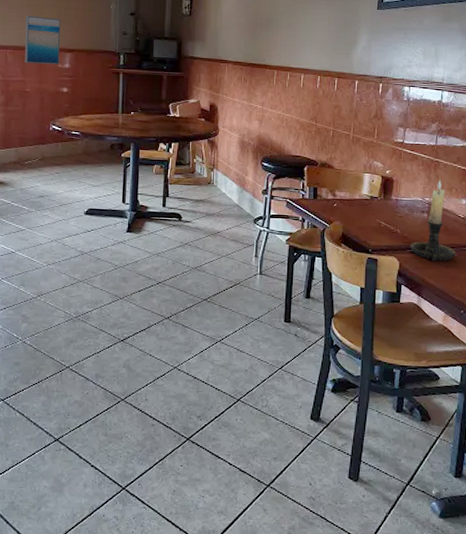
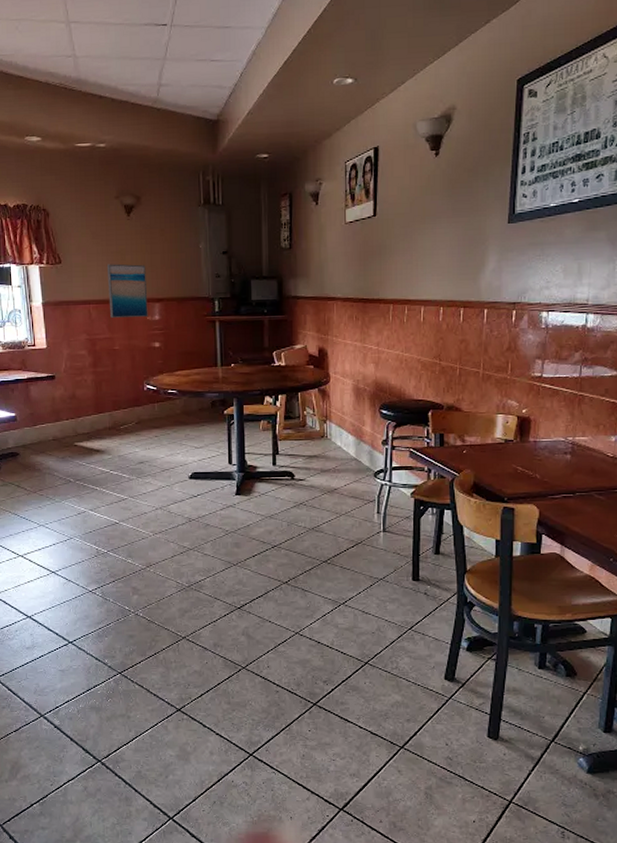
candle holder: present [410,179,457,262] -> none [551,415,605,507]

